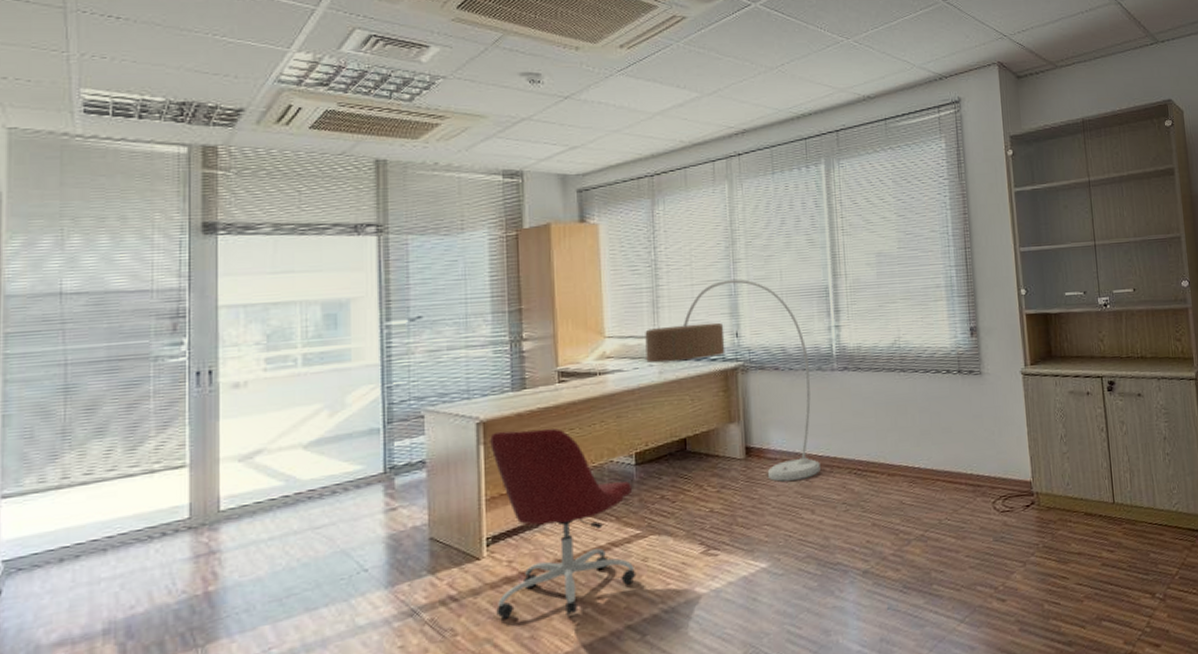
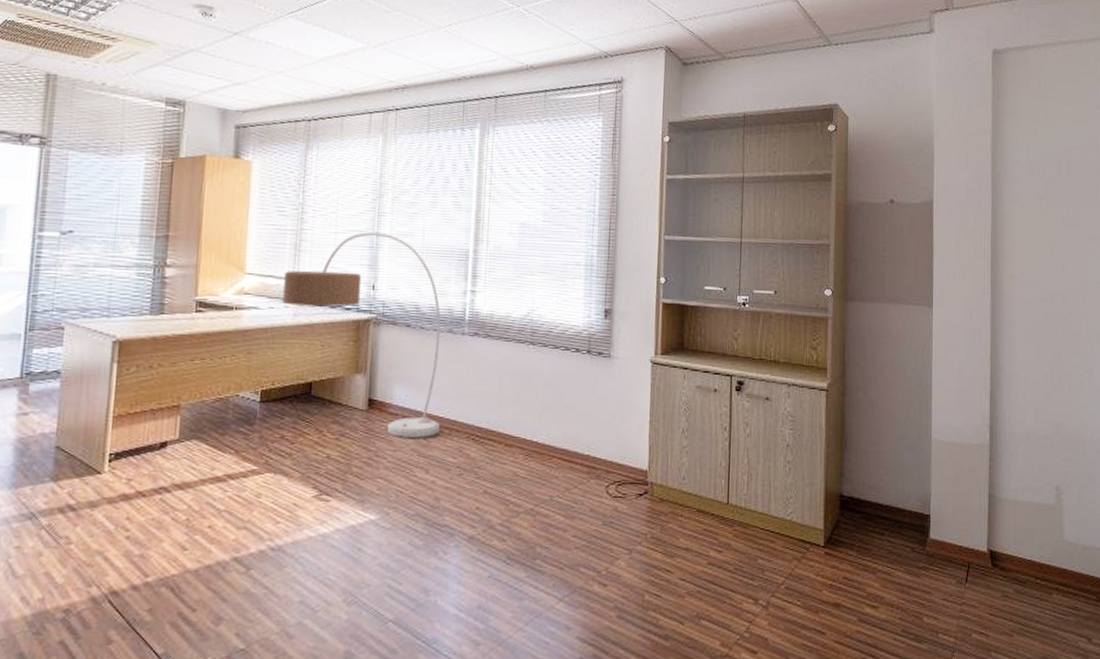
office chair: present [490,428,637,619] -> none [110,352,254,540]

